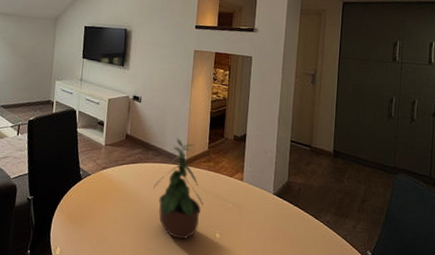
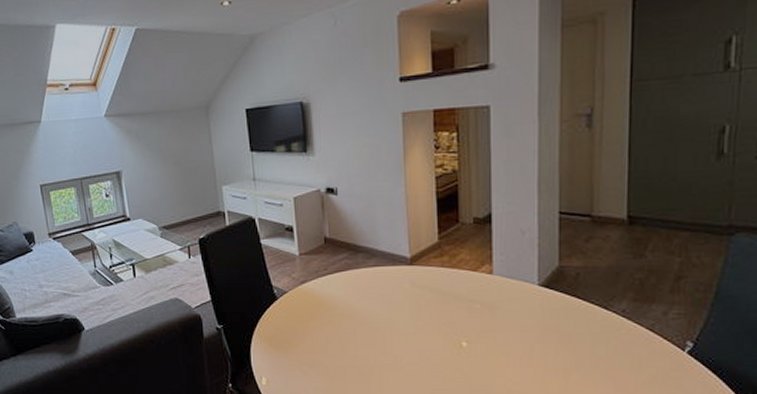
potted plant: present [153,138,204,240] -> none [370,232,440,354]

